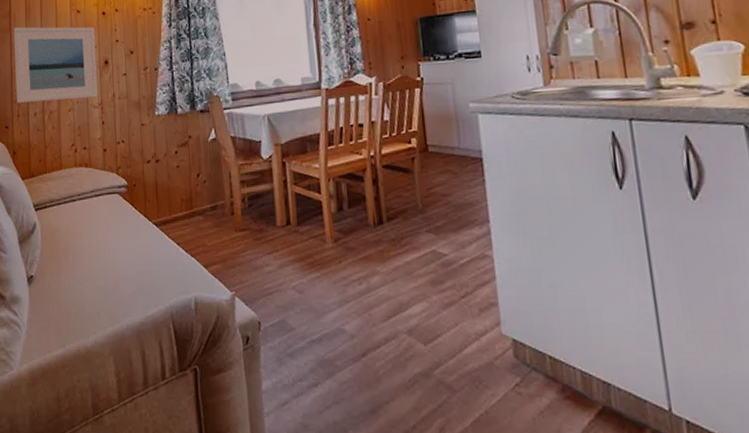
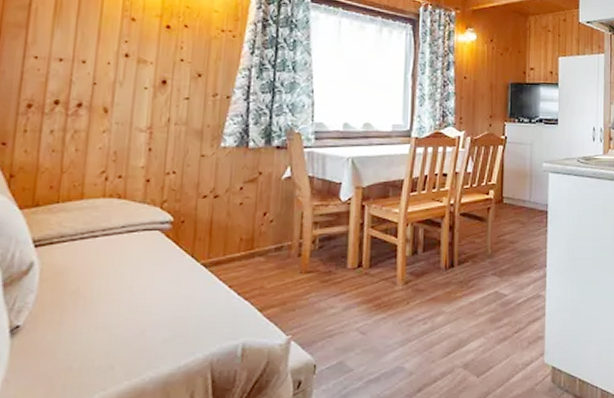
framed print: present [13,26,98,103] -> none [24,23,154,120]

